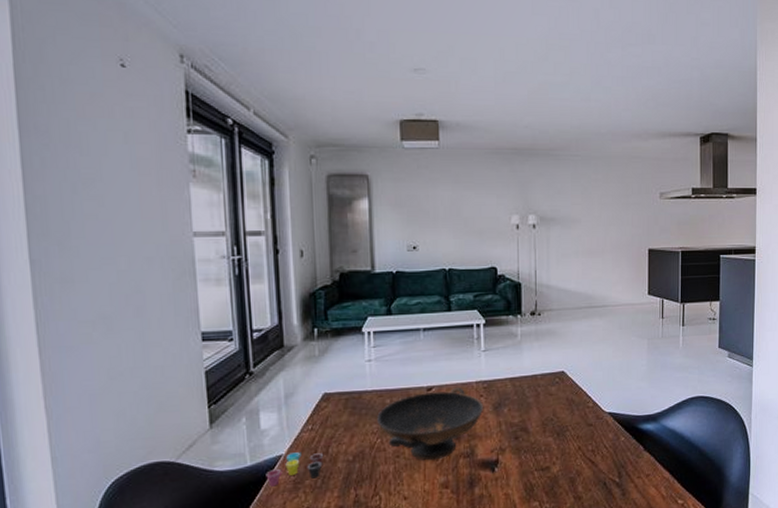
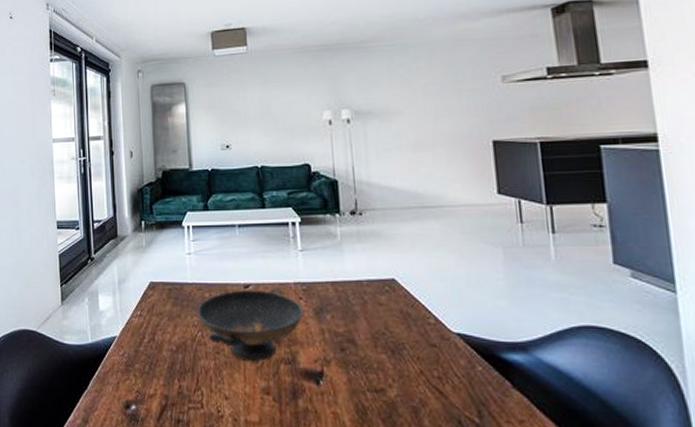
cup: present [266,452,323,487] -> none [103,335,150,366]

